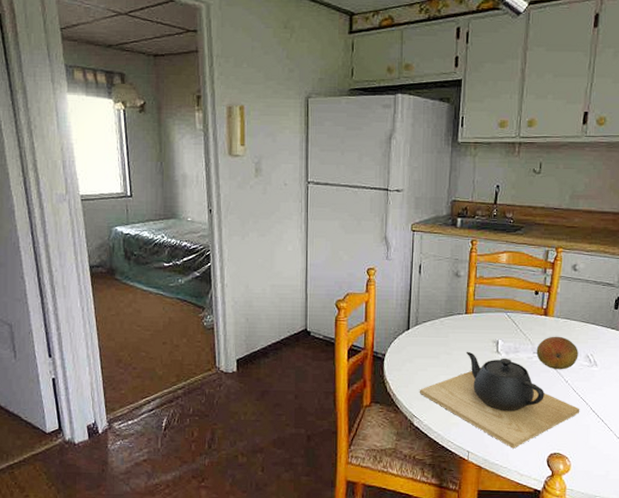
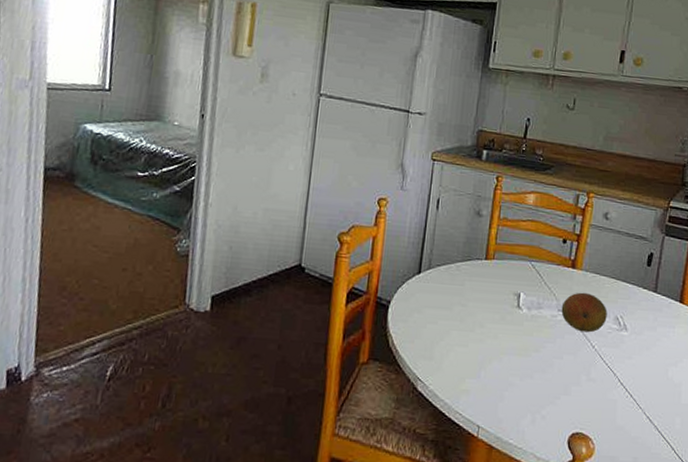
teapot: present [420,351,580,449] -> none [427,303,607,425]

